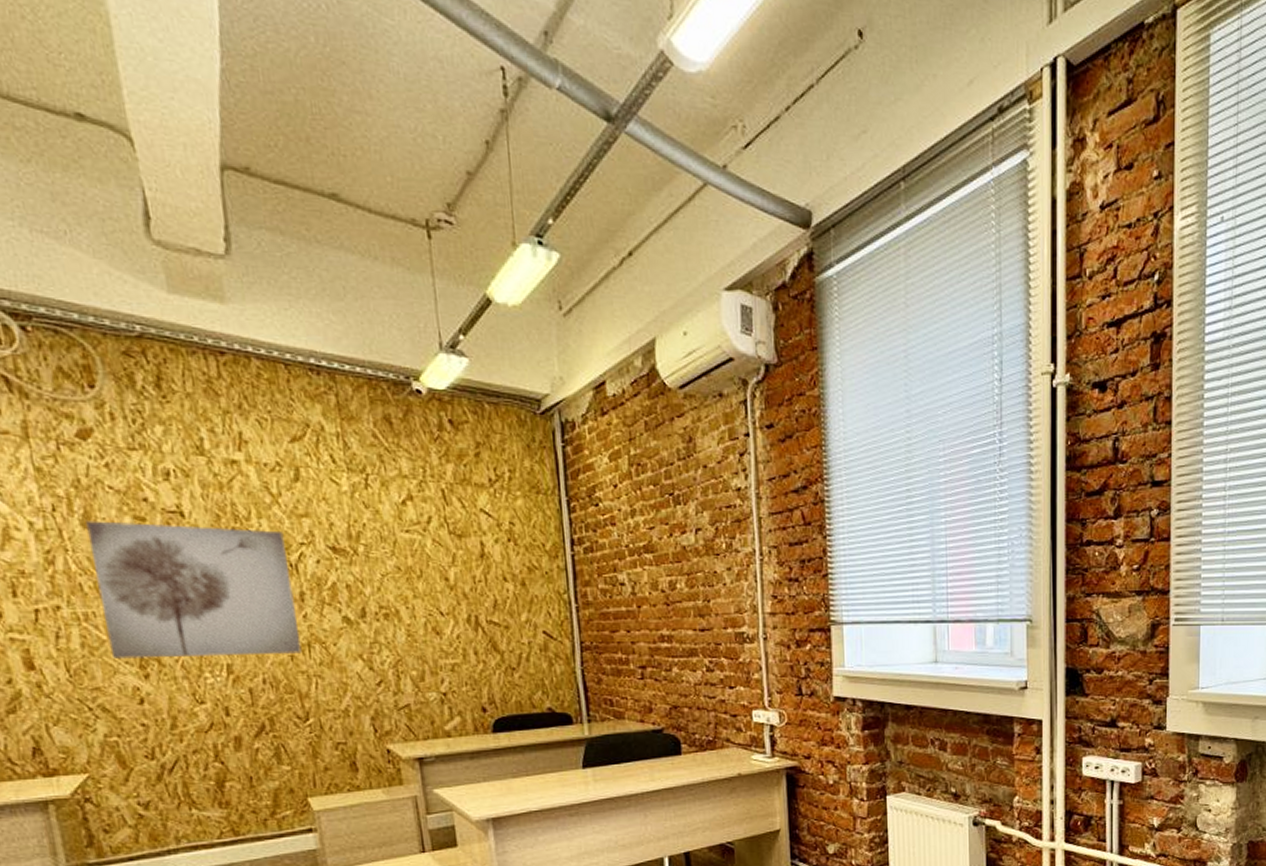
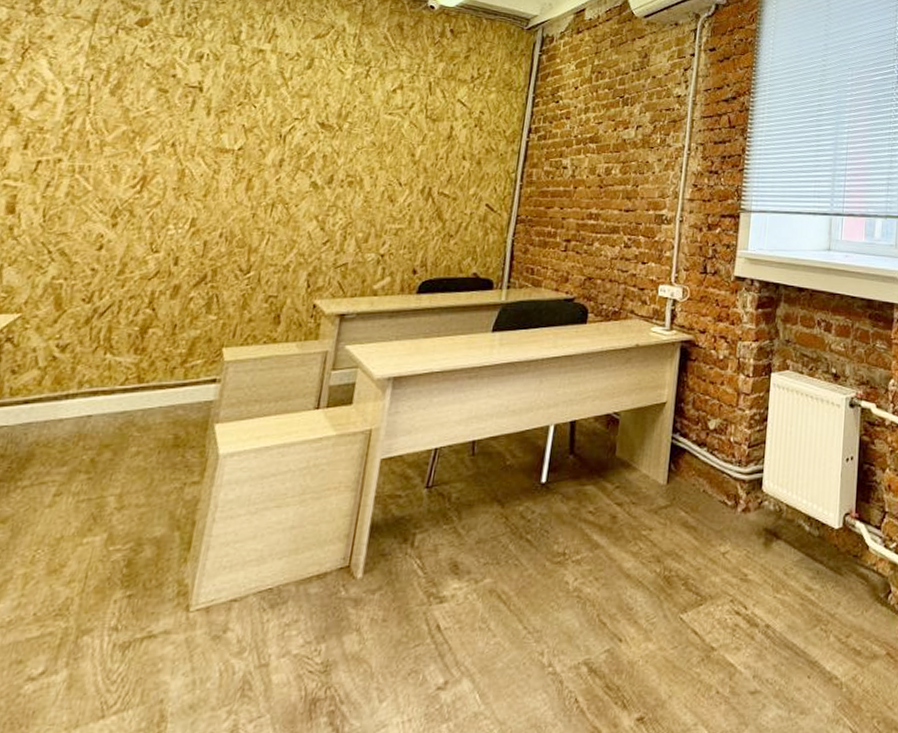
wall art: present [84,521,302,659] -> none [89,90,283,212]

